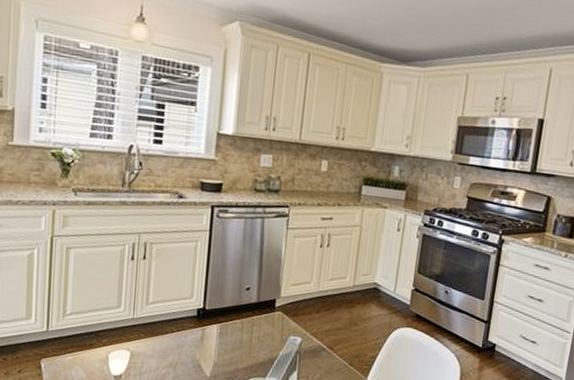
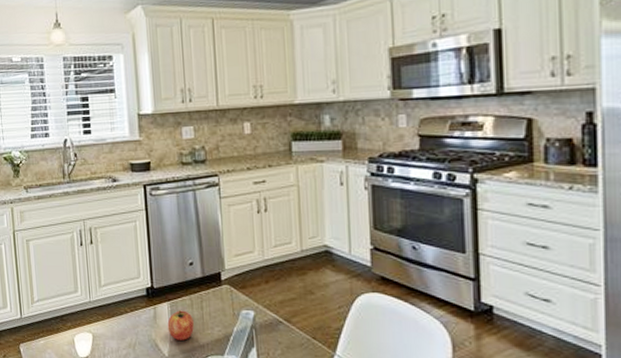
fruit: none [213,333,241,362] -> present [167,310,194,341]

